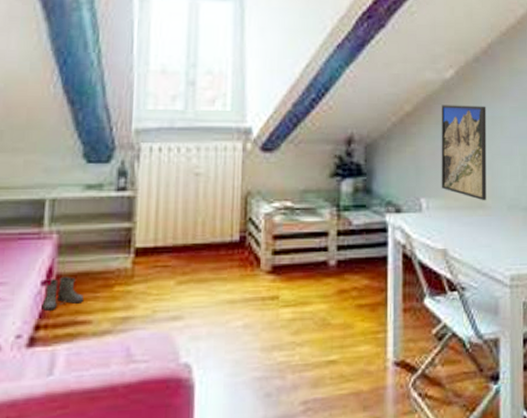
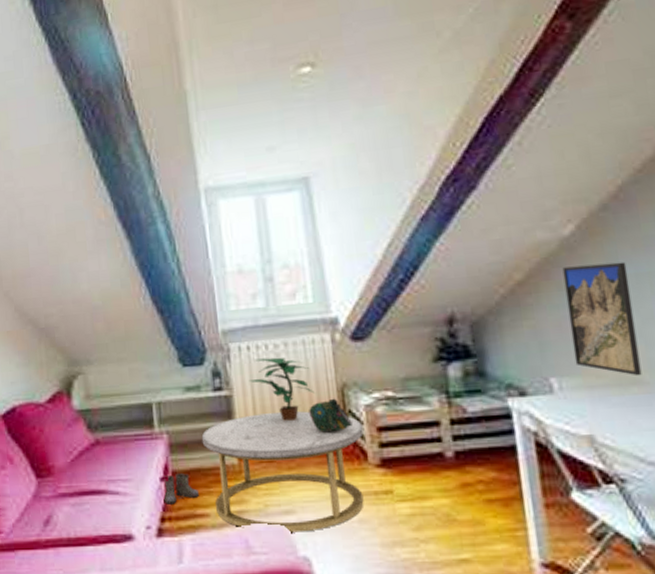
coffee table: none [95,216,260,339] -> present [201,411,364,533]
potted plant: none [155,161,219,225] -> present [248,357,314,421]
decorative bowl: none [211,205,251,238] -> present [309,398,353,432]

